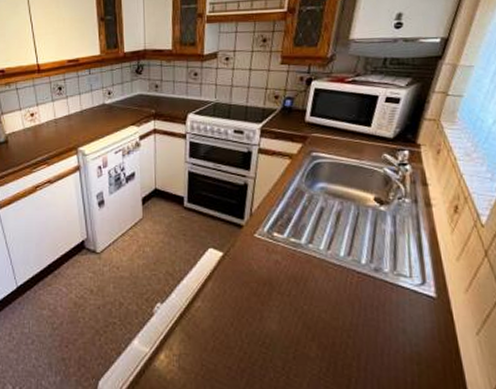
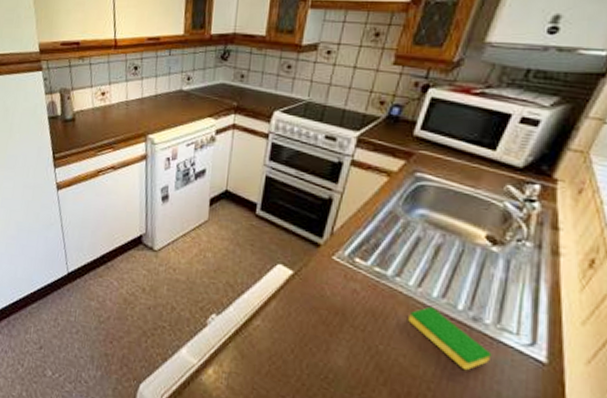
dish sponge: none [324,266,394,315] -> present [408,307,492,371]

